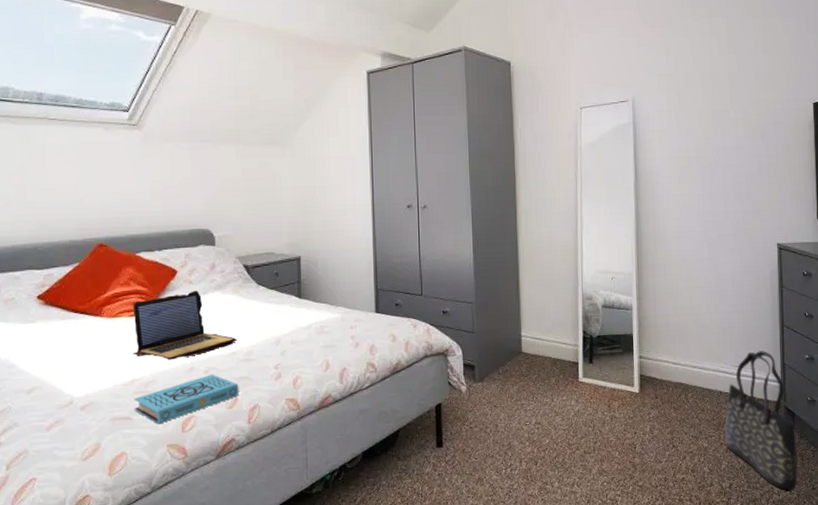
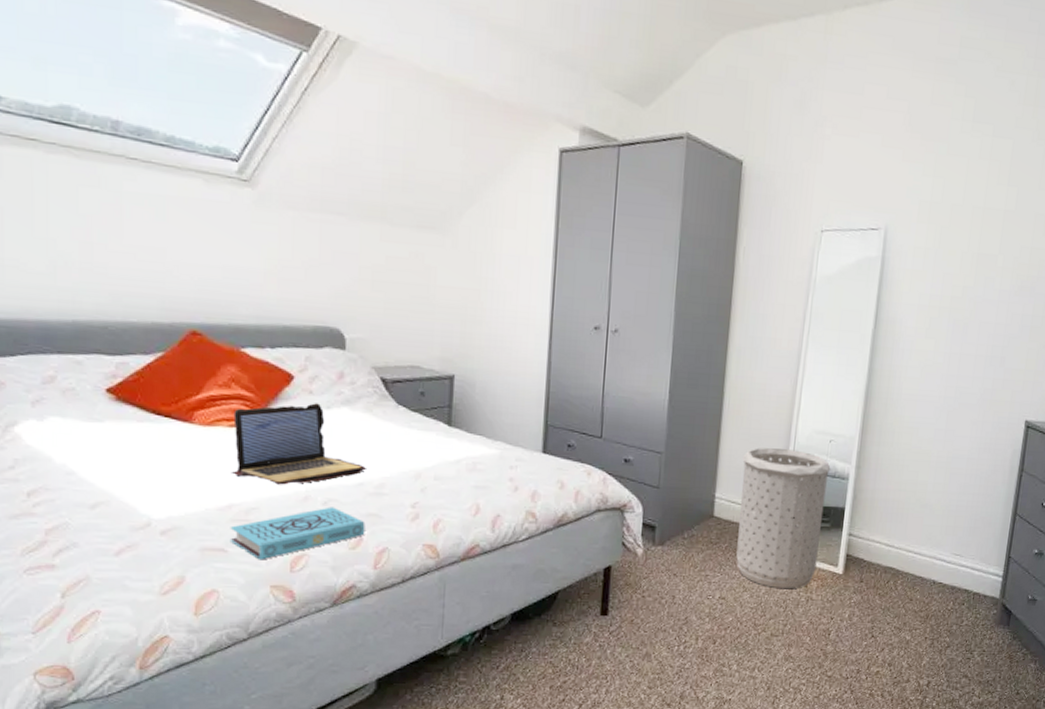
laundry basket: none [540,289,616,411] -> present [736,448,831,589]
tote bag: present [725,351,798,490] -> none [930,540,1010,693]

